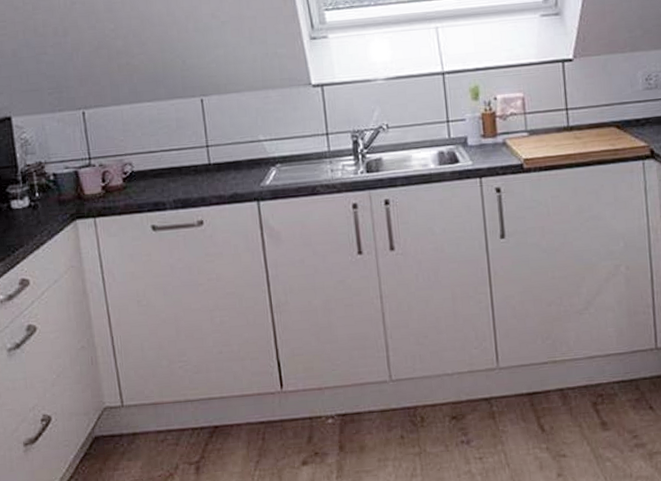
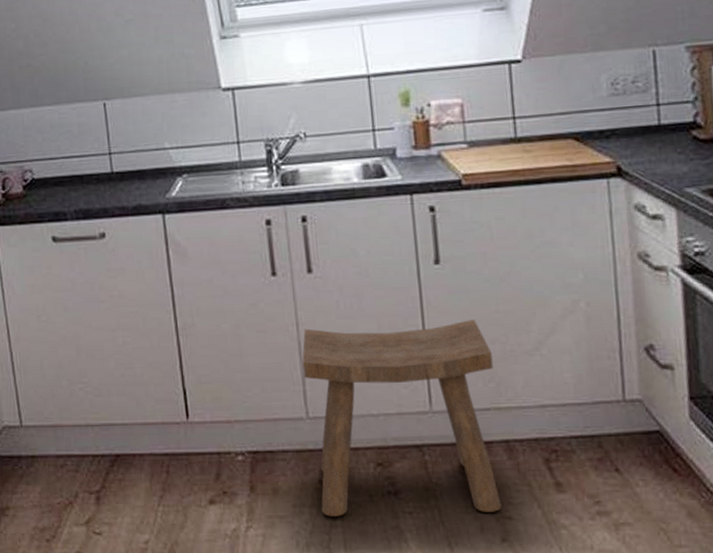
stool: none [385,285,558,468] -> present [302,319,502,517]

